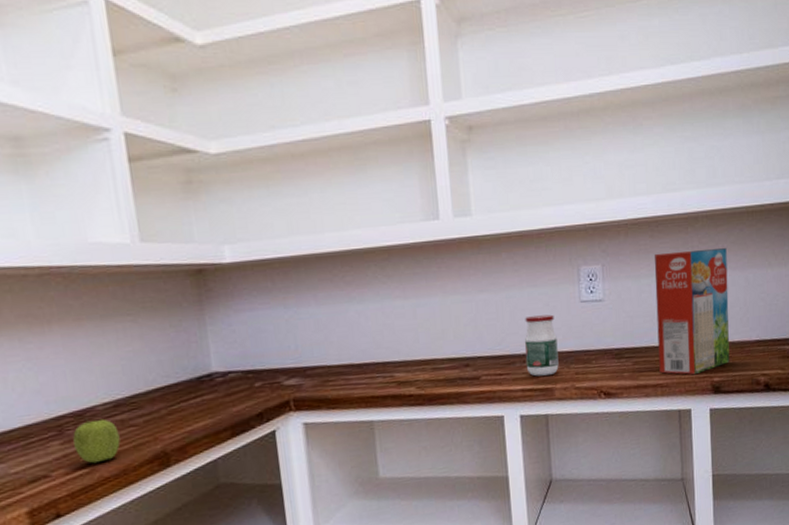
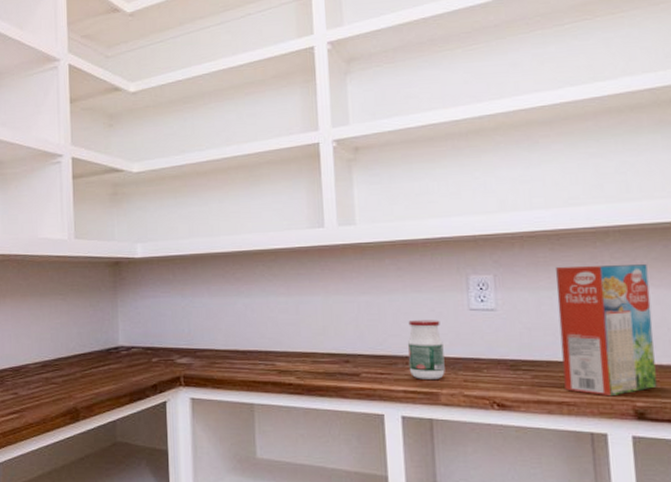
fruit: present [73,417,121,464] -> none [10,373,44,411]

